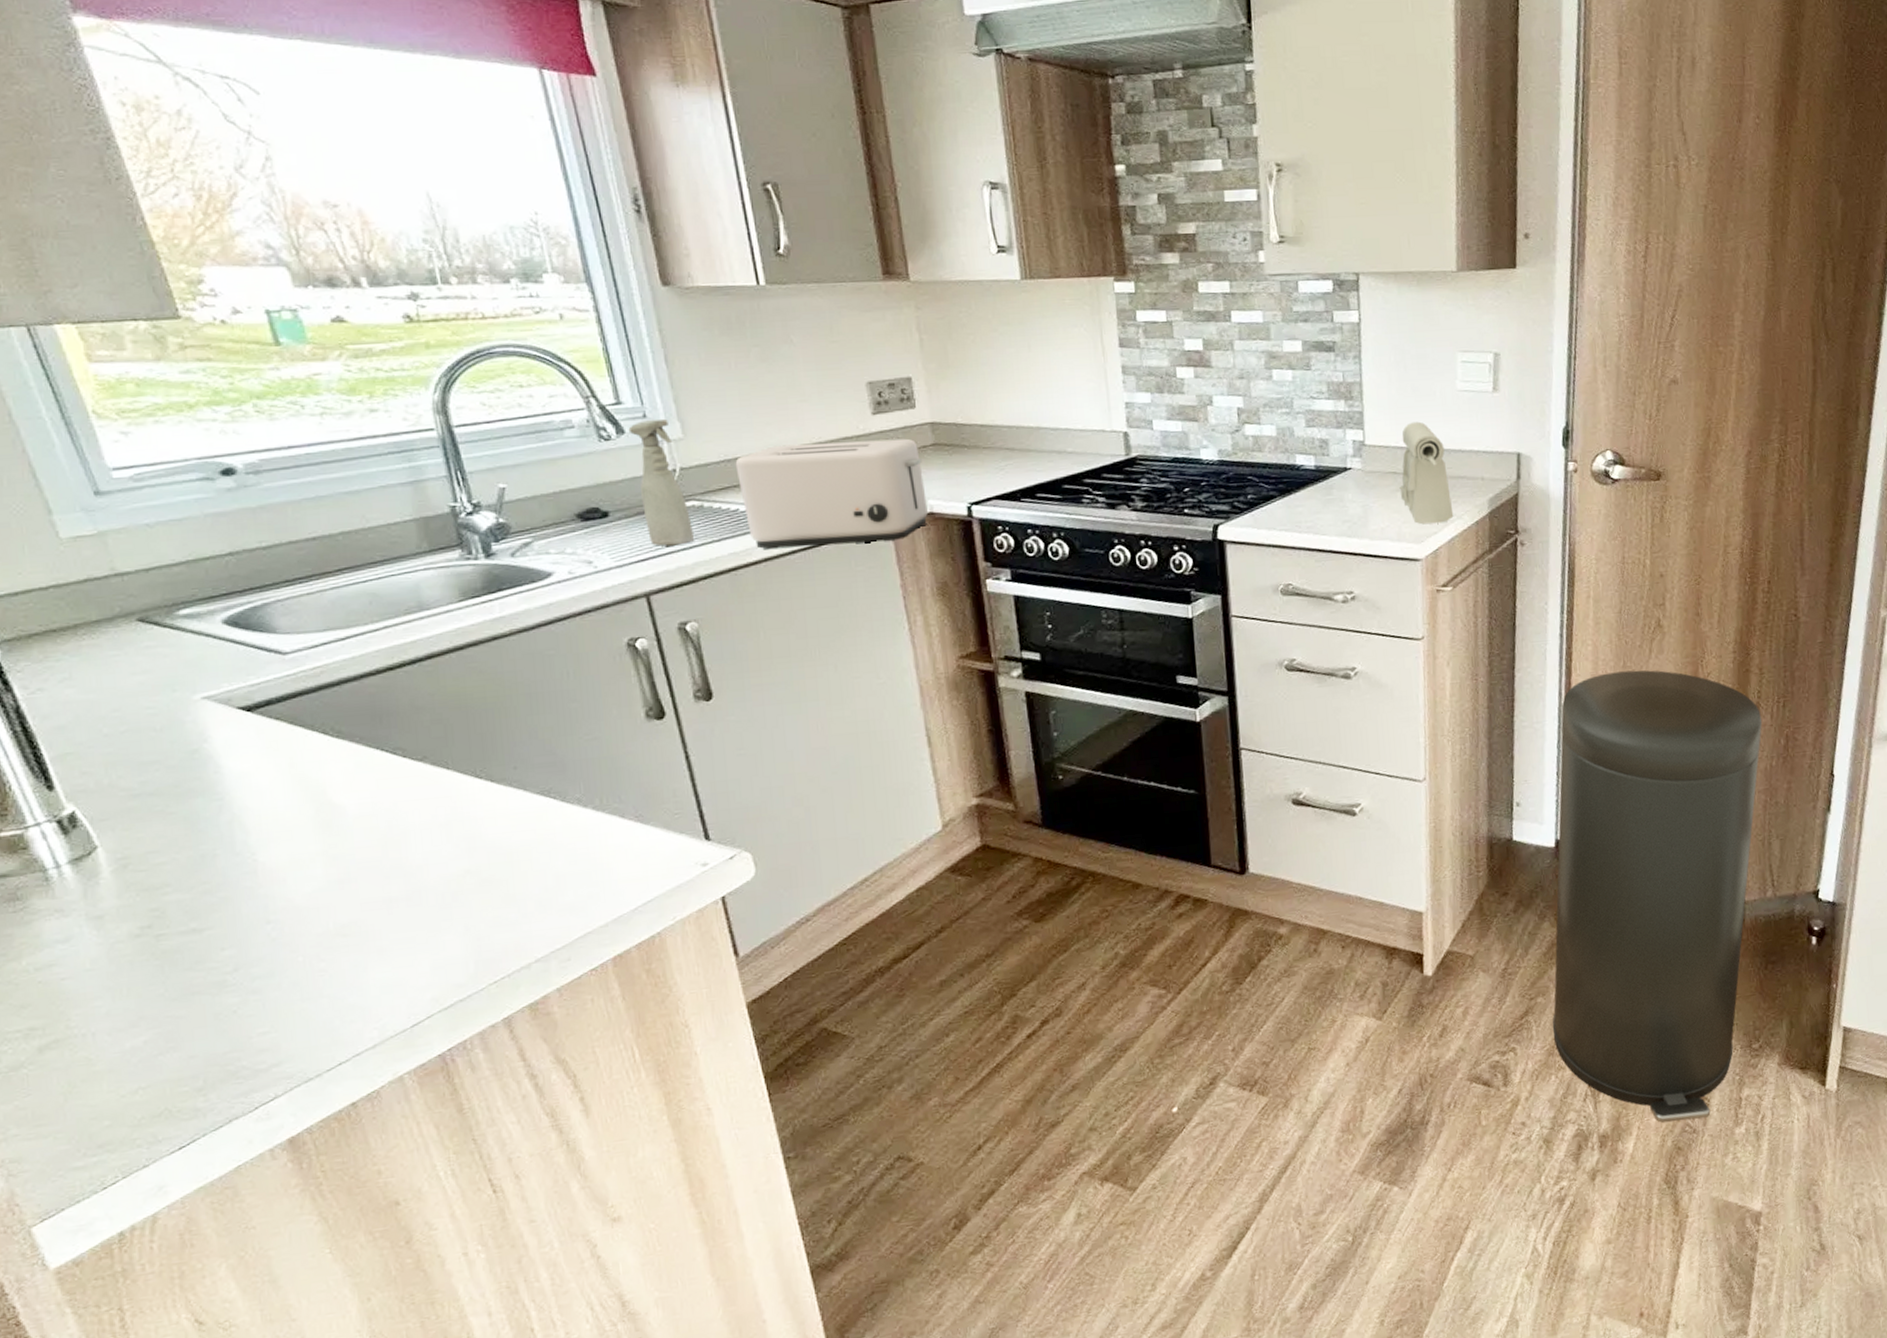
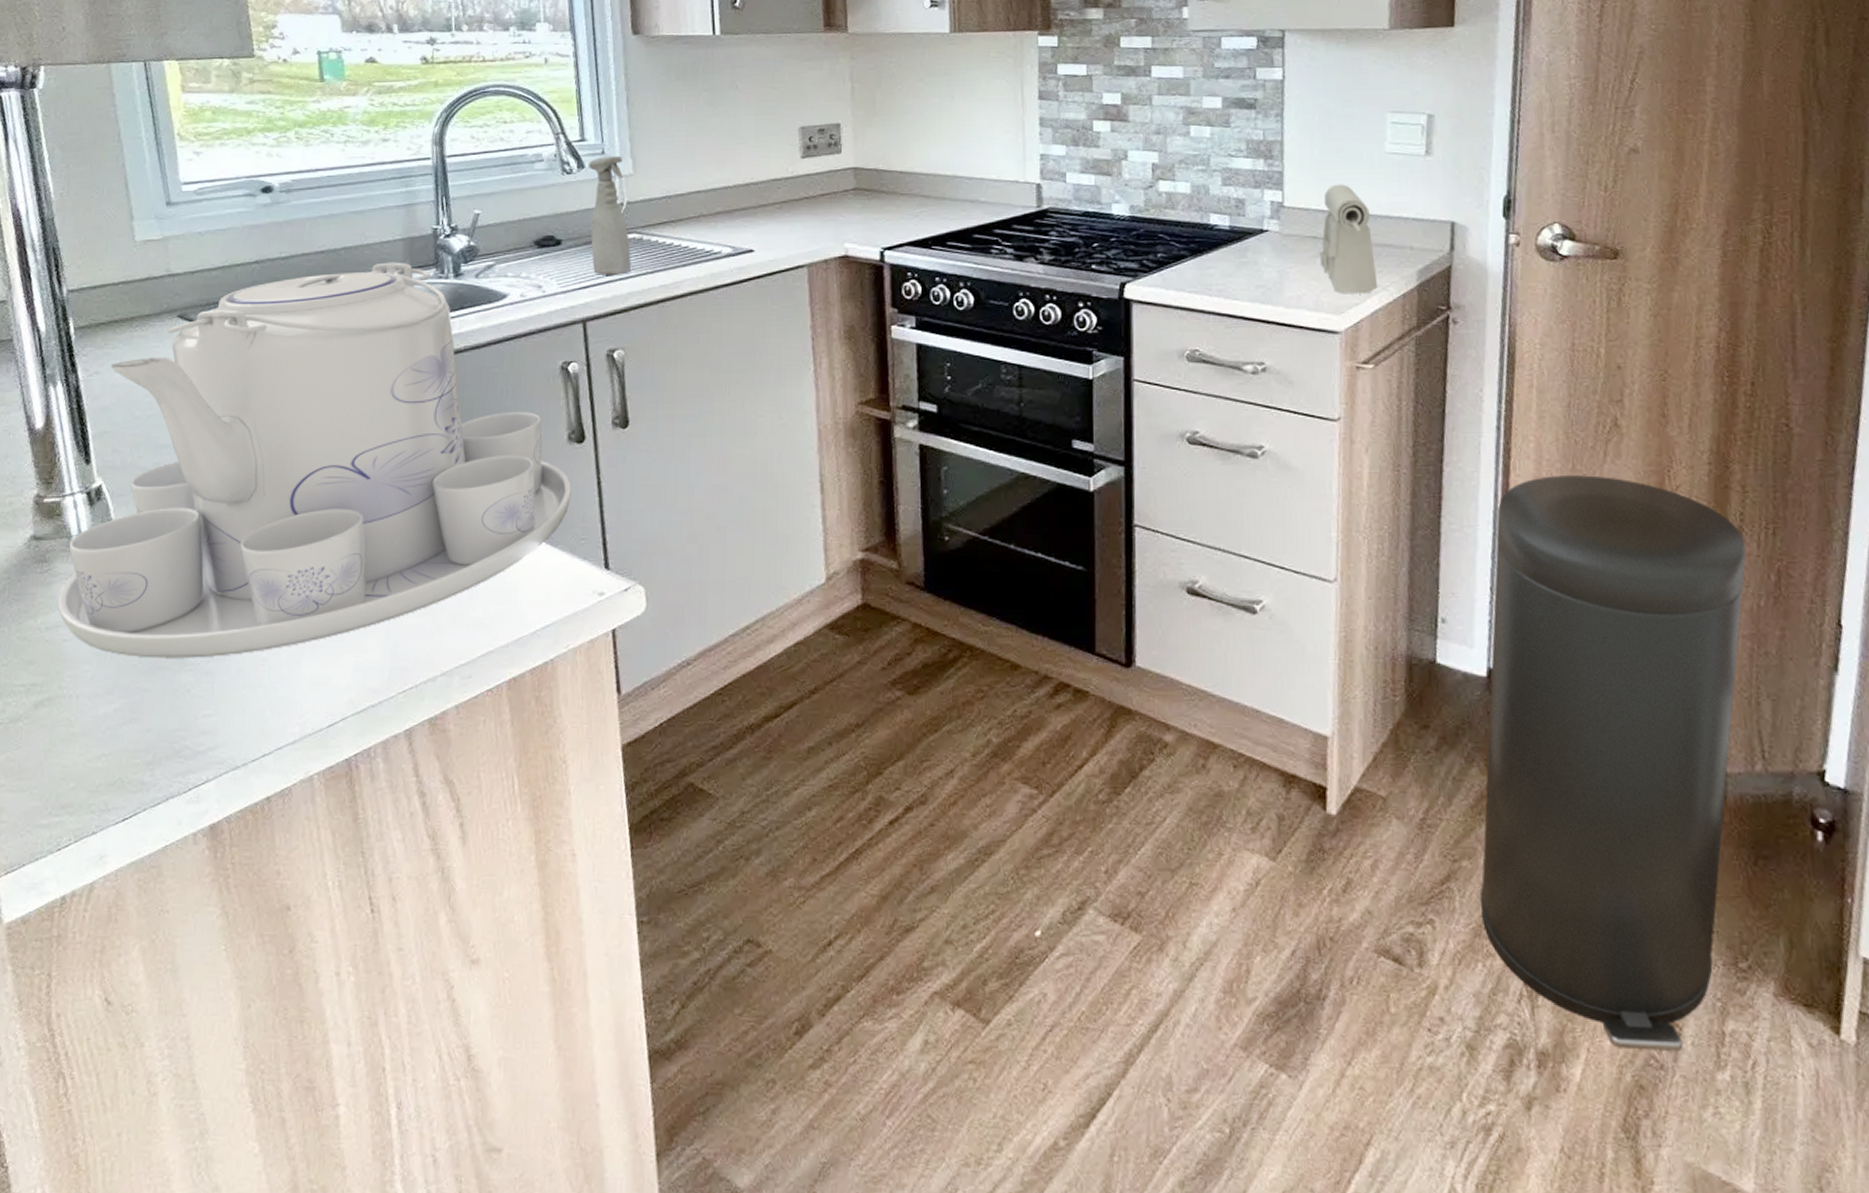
tea set: none [43,544,658,986] -> present [57,262,572,658]
toaster: present [735,438,928,550] -> none [675,182,843,284]

